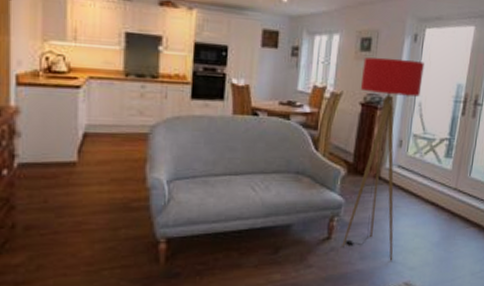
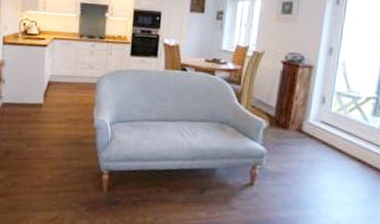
floor lamp: present [342,57,424,261] -> none [264,19,348,213]

